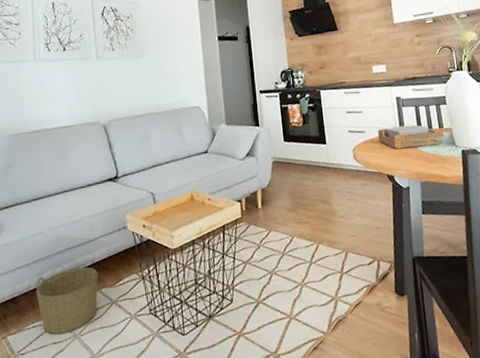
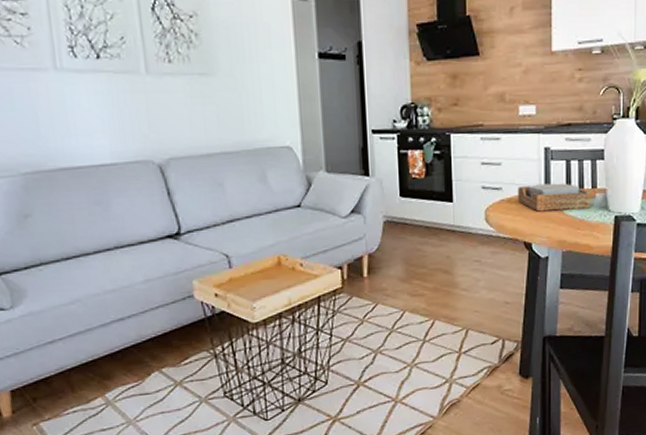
basket: present [36,266,99,335] -> none [74,342,158,421]

